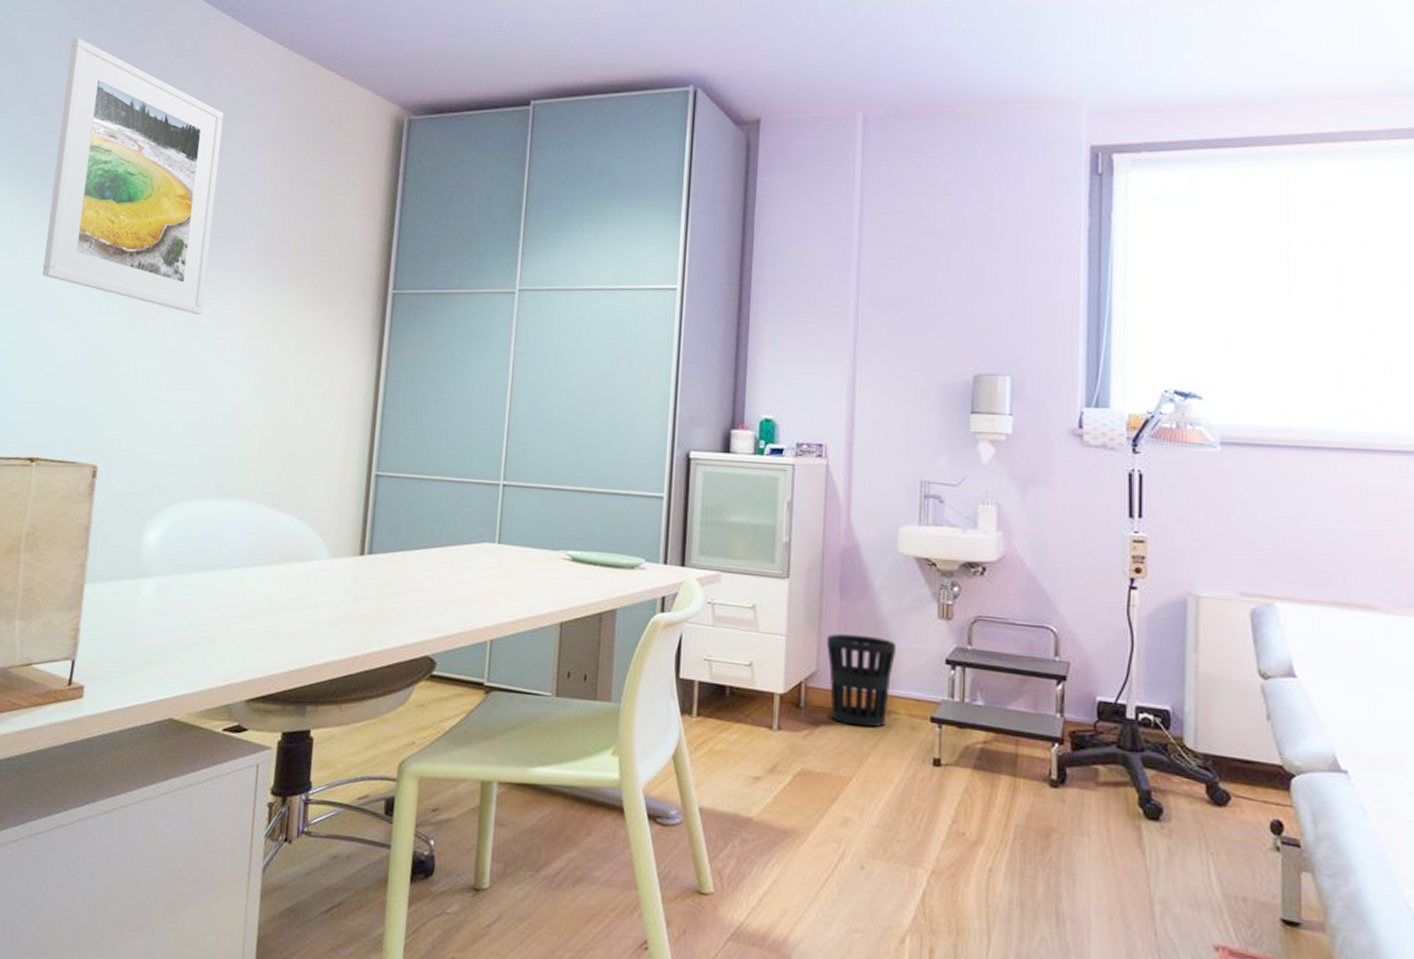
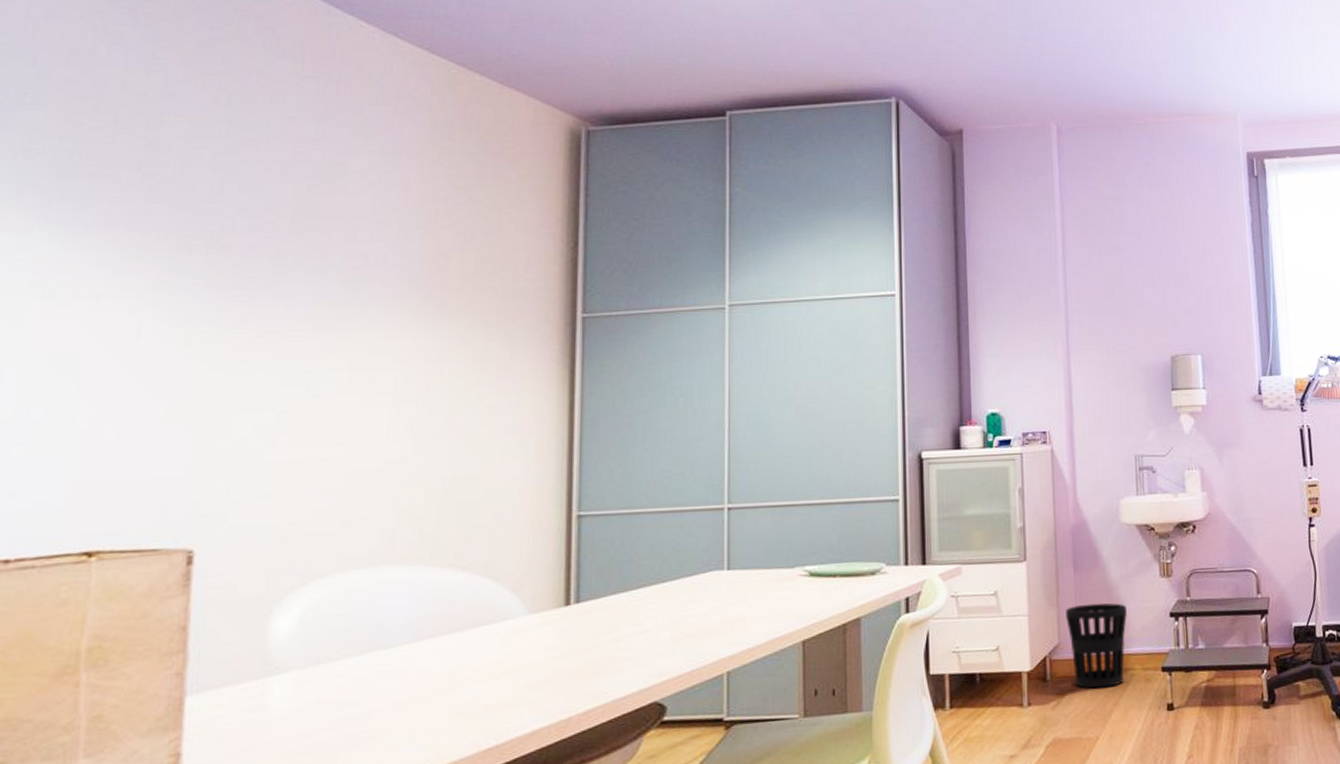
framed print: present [42,37,224,314] -> none [89,31,346,356]

